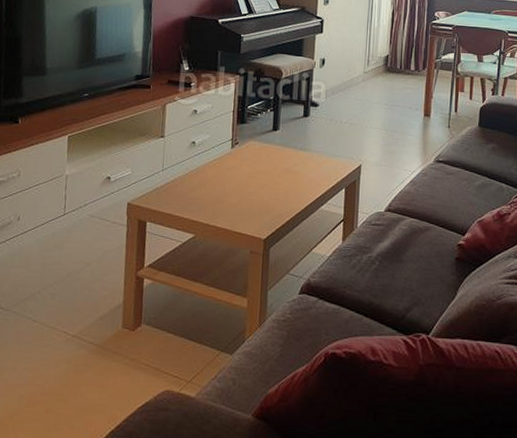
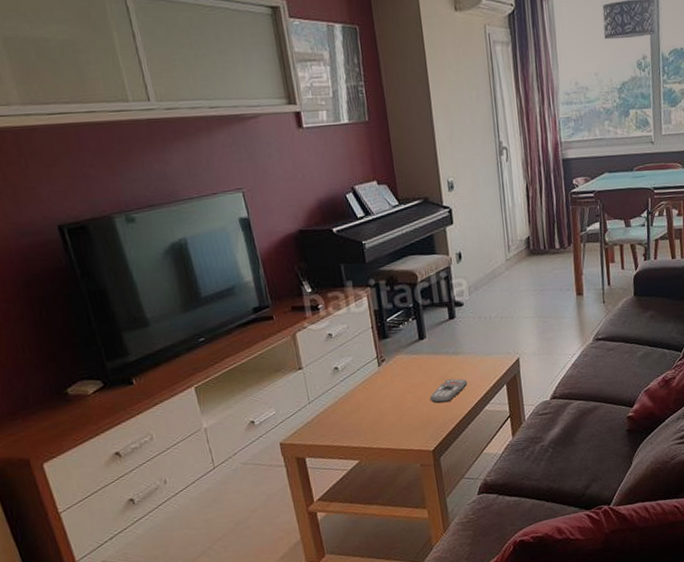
remote control: none [271,173,310,195] -> present [429,378,468,404]

